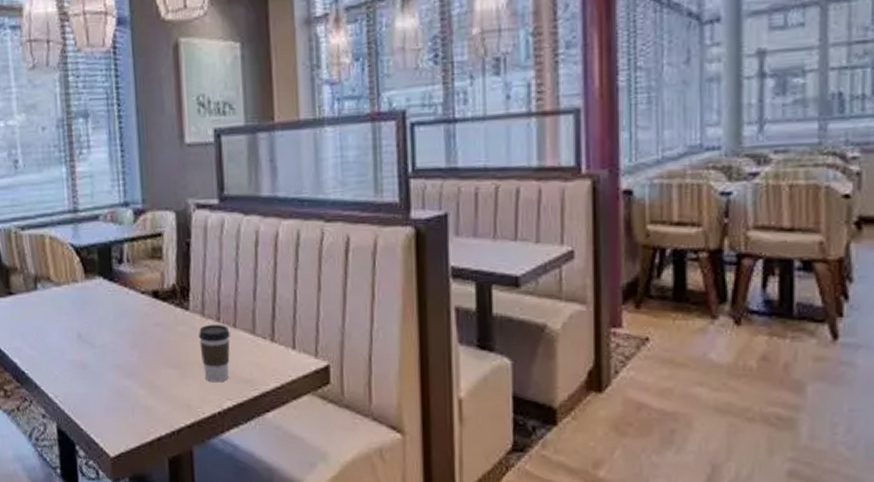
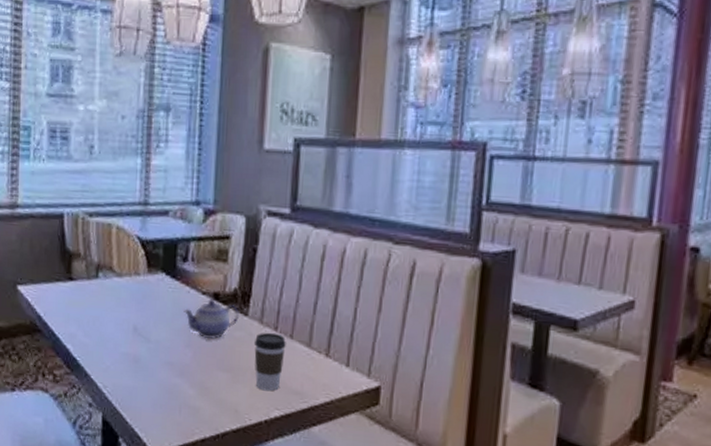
teapot: none [125,297,182,338] -> present [183,299,240,339]

